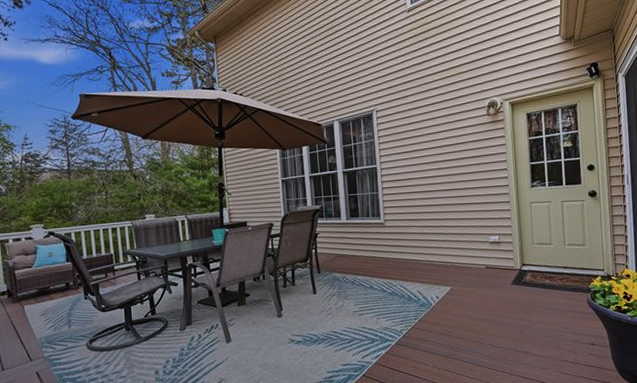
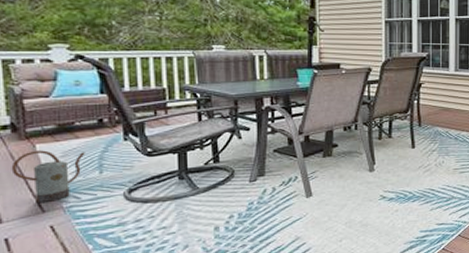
watering can: none [8,310,58,354] -> present [11,150,85,204]

